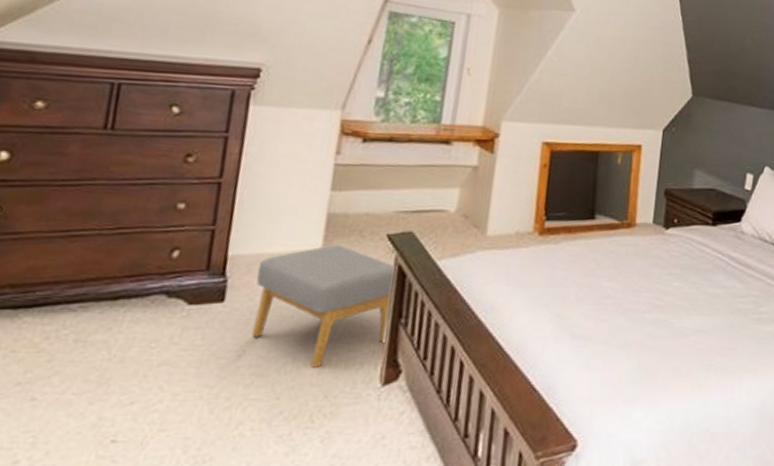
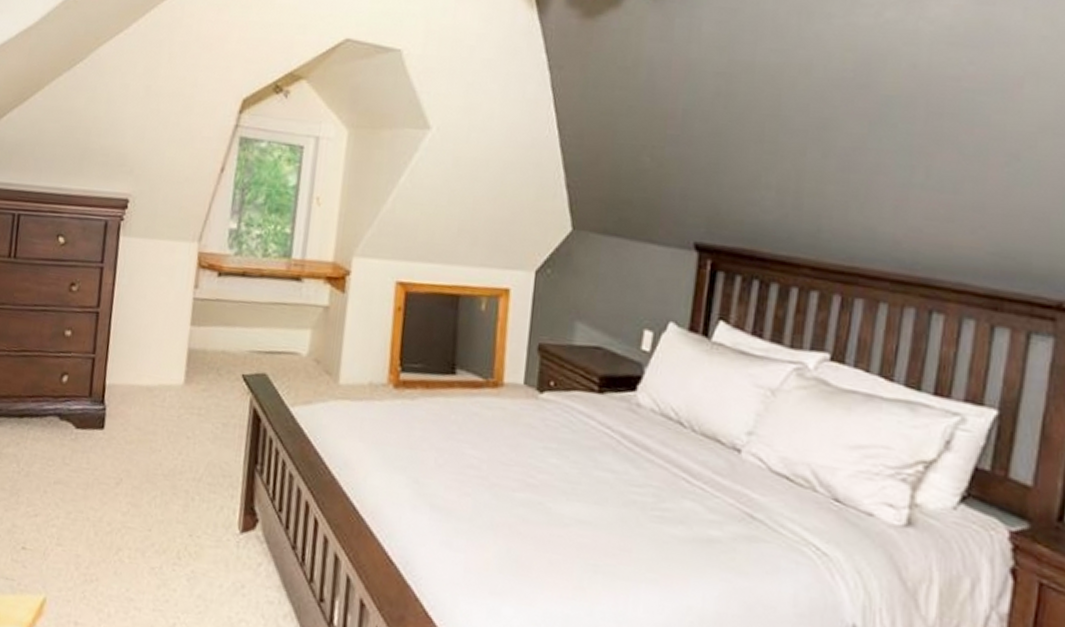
footstool: present [252,245,398,368] -> none [127,381,253,505]

